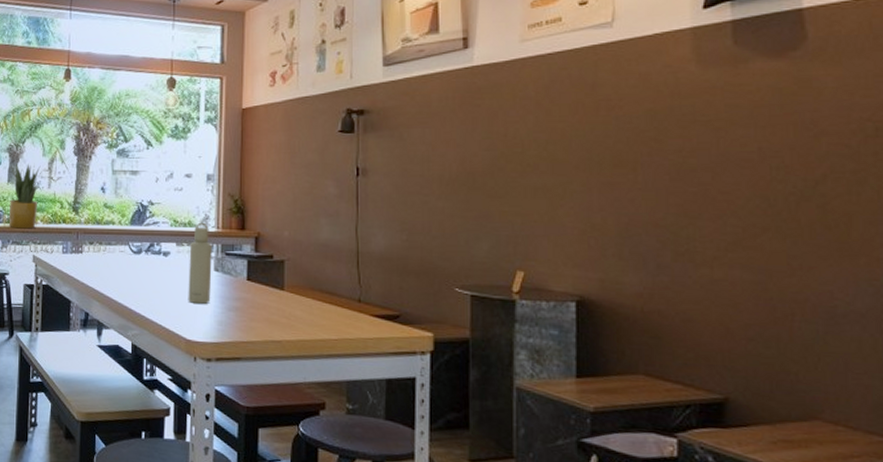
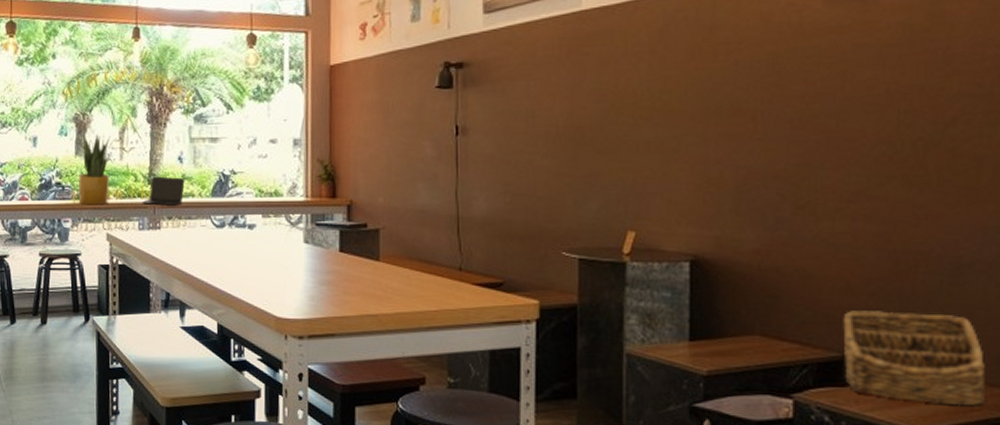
laptop: none [66,204,106,232] -> present [142,176,185,206]
bottle: present [188,222,212,304] -> none [276,191,302,278]
basket: none [723,354,864,452] -> present [843,310,985,406]

